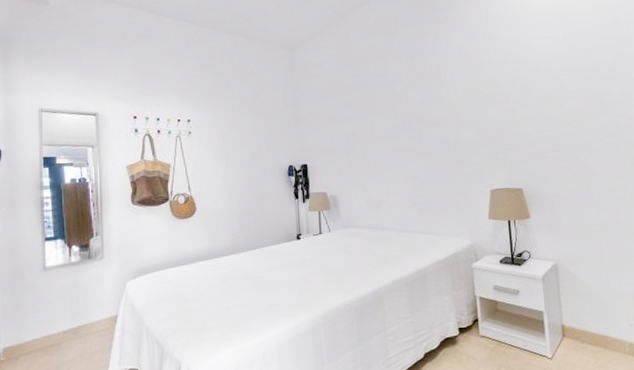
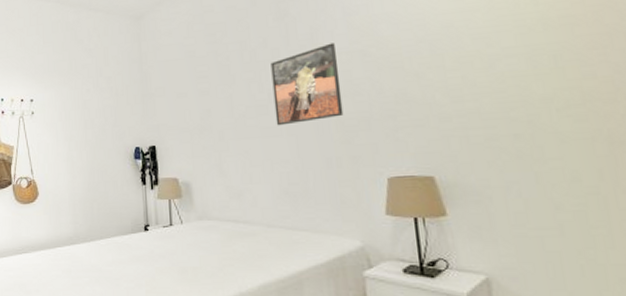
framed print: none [404,81,460,148] -> present [270,43,344,126]

